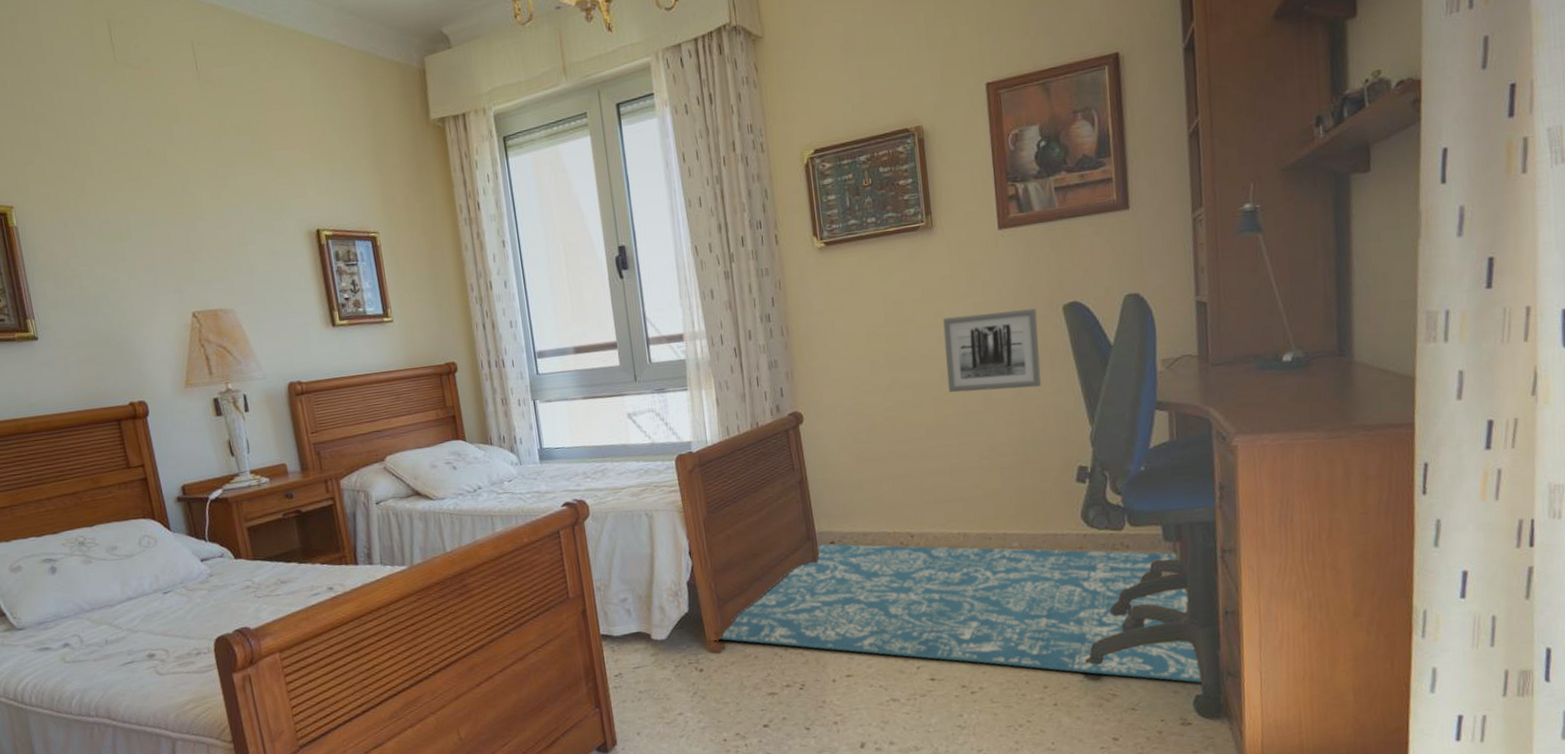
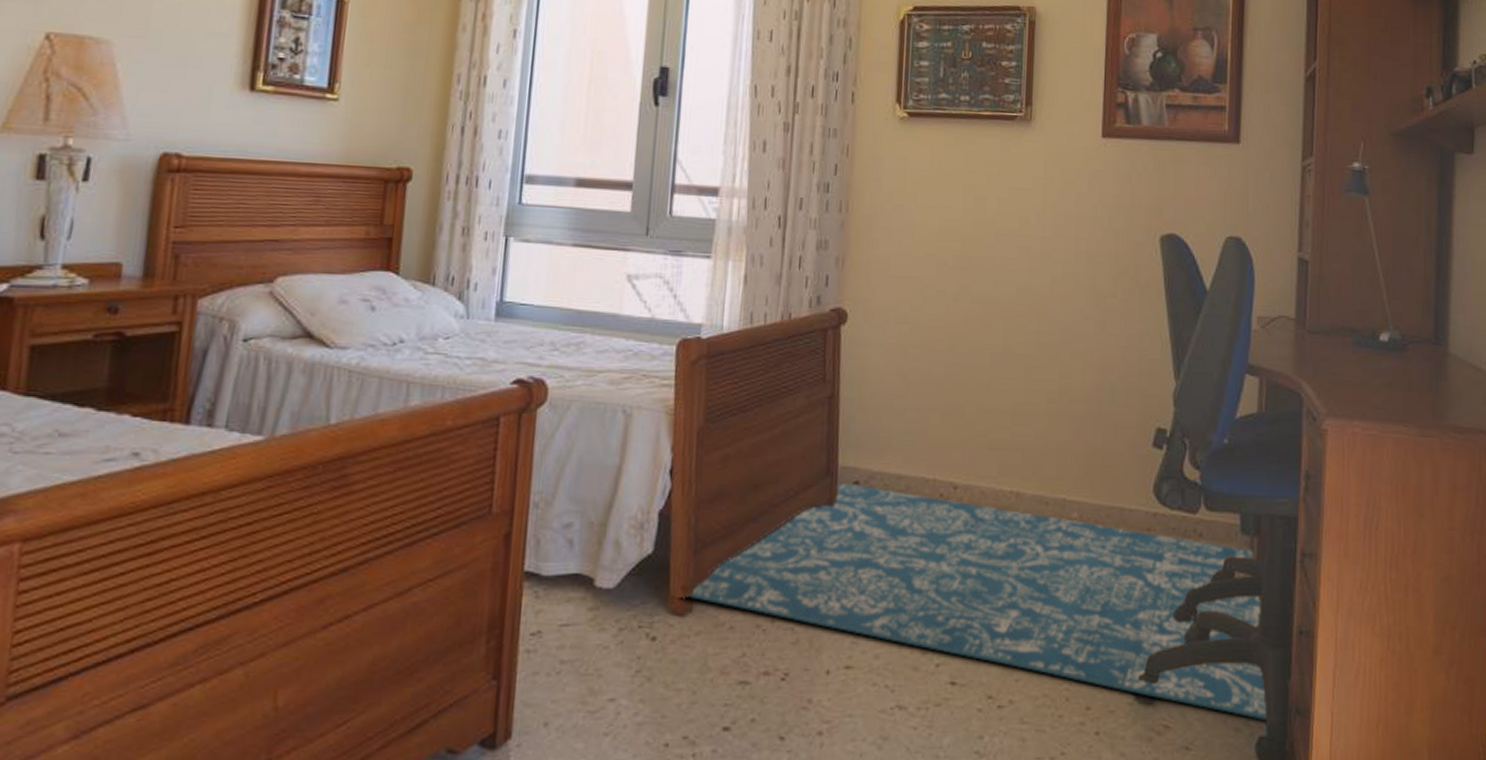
wall art: present [942,308,1042,393] -> none [1023,226,1131,325]

